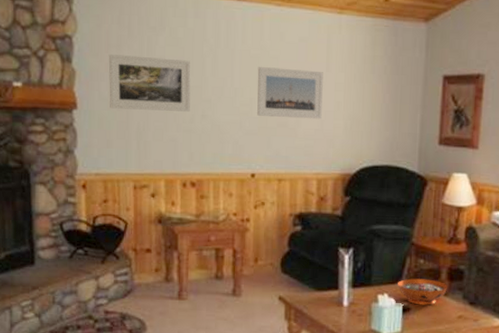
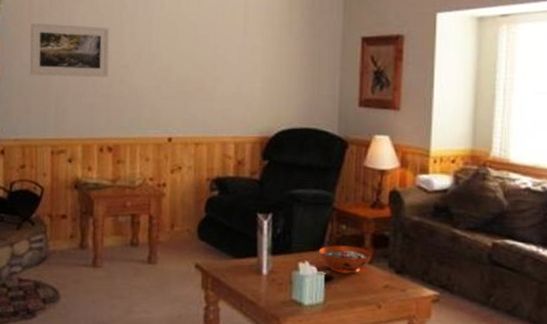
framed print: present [257,67,323,120] -> none [174,32,241,83]

